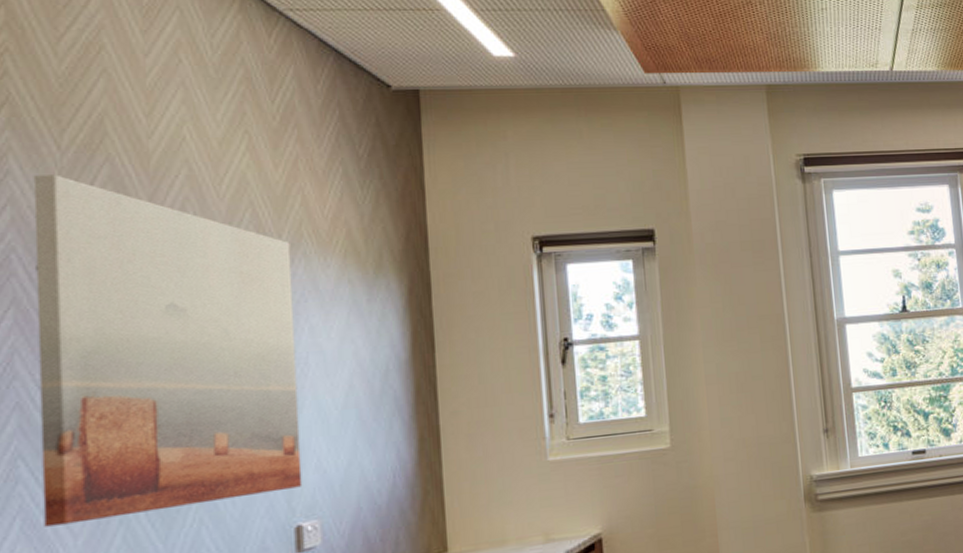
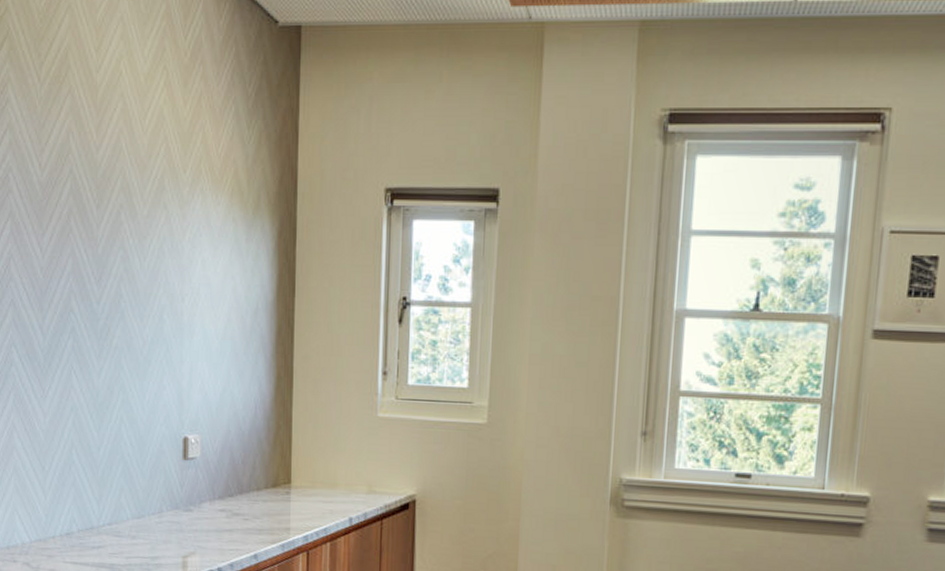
wall art: present [33,174,303,527] -> none [23,104,192,405]

